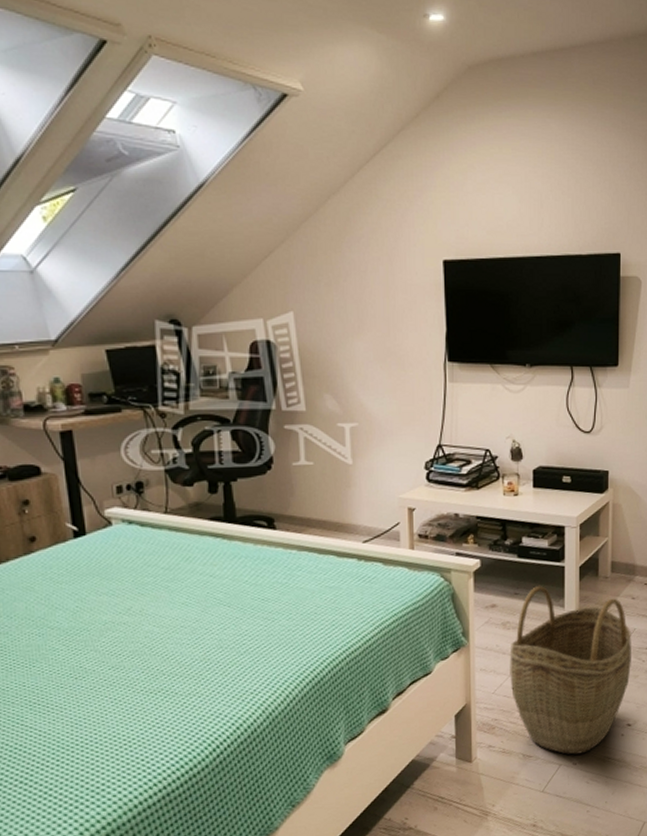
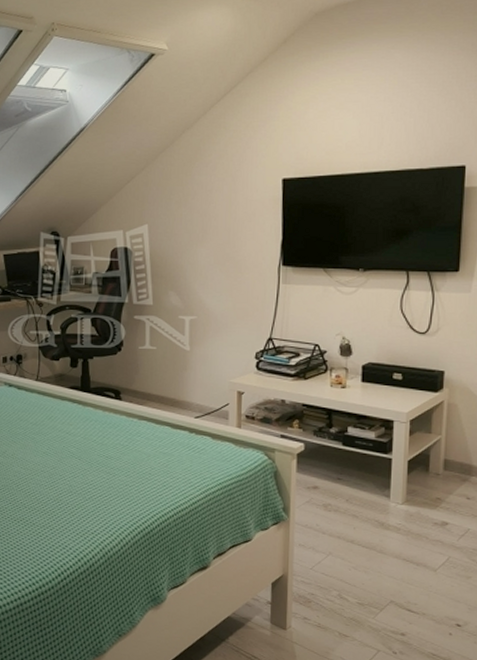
woven basket: present [510,586,631,755] -> none [329,474,465,645]

